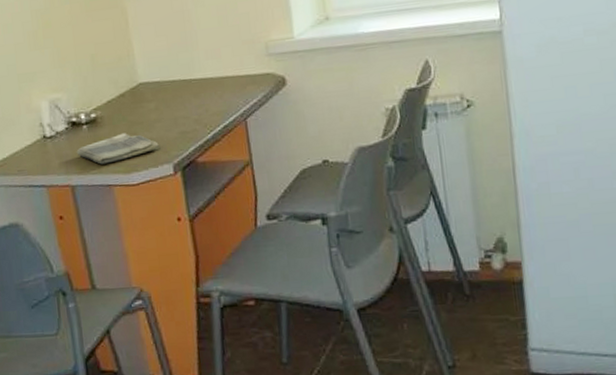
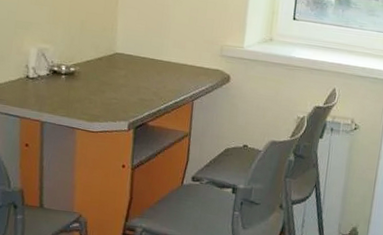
dish towel: present [76,133,159,165] -> none [51,89,121,111]

